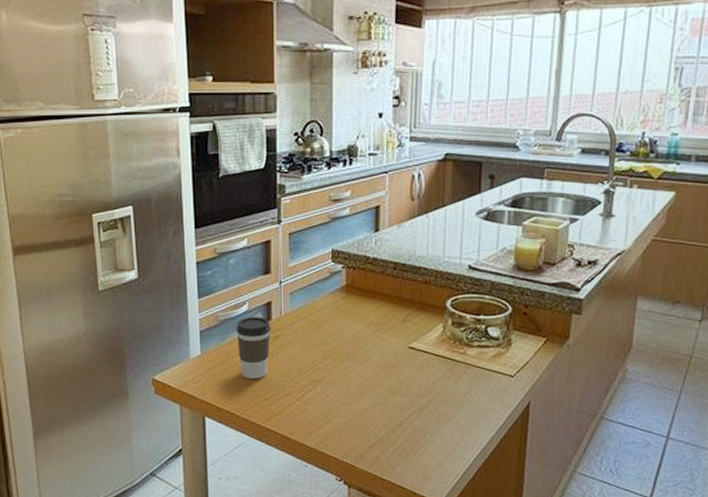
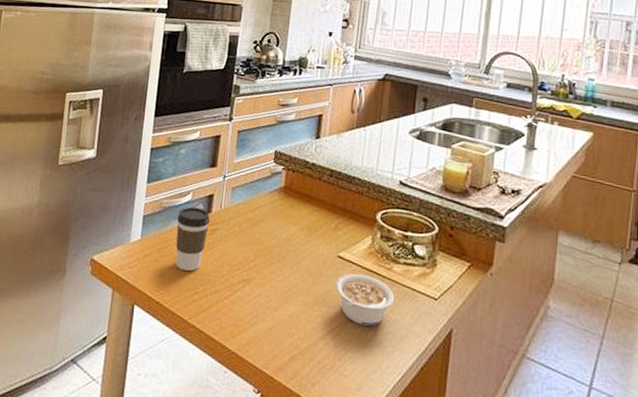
legume: none [409,361,470,409] -> present [335,273,395,327]

